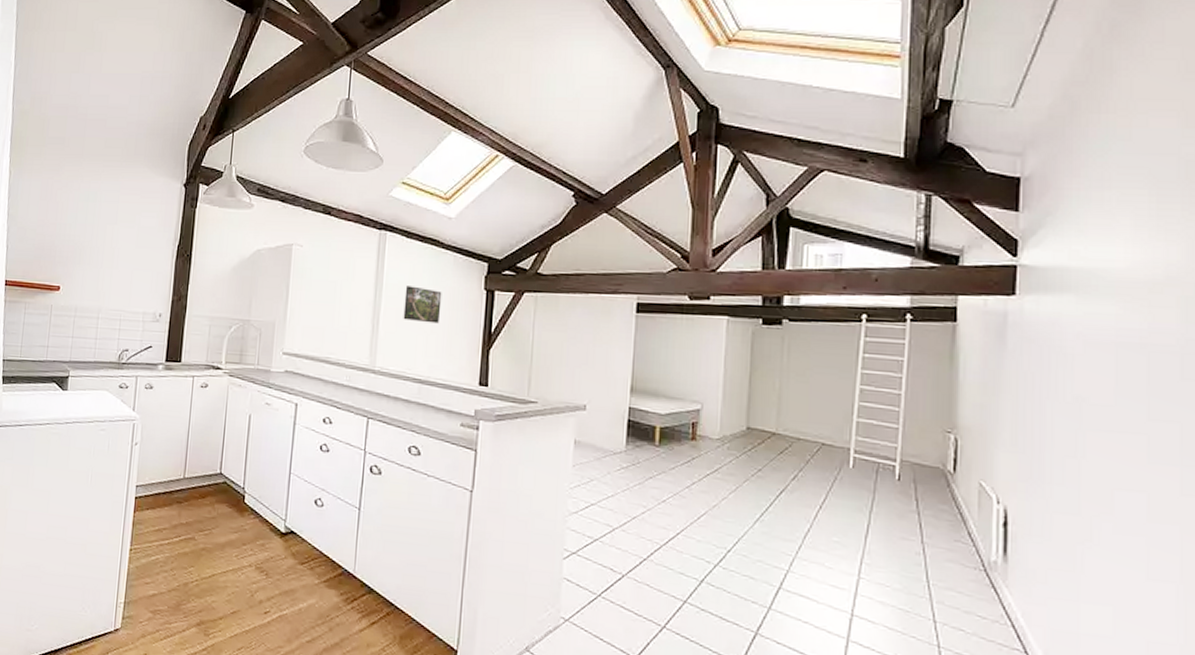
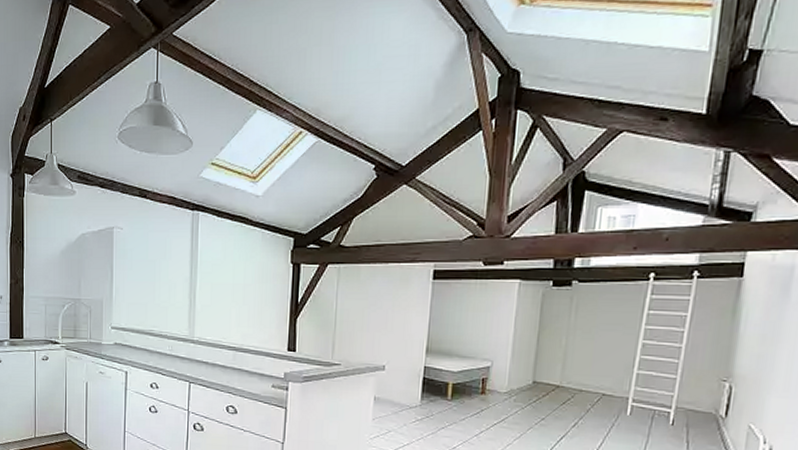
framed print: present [403,286,442,324] -> none [217,262,252,296]

